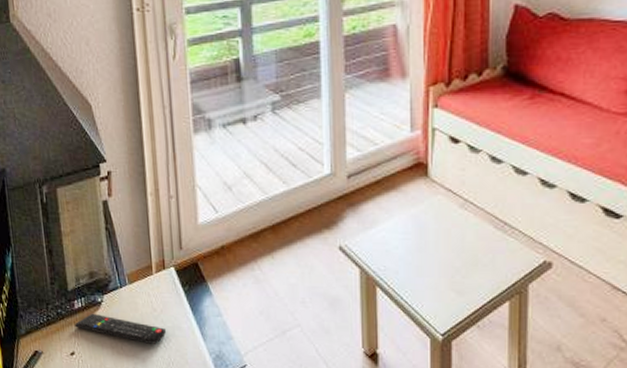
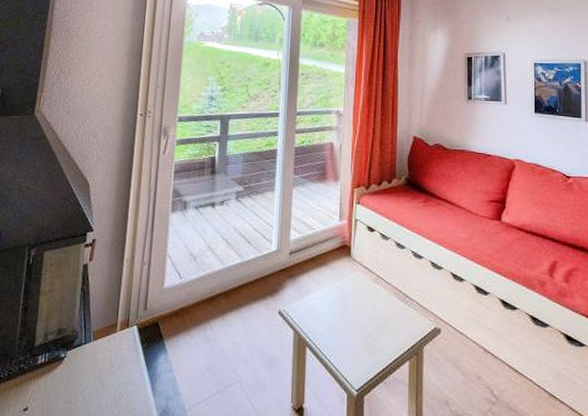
remote control: present [74,313,167,344] -> none [33,368,121,400]

